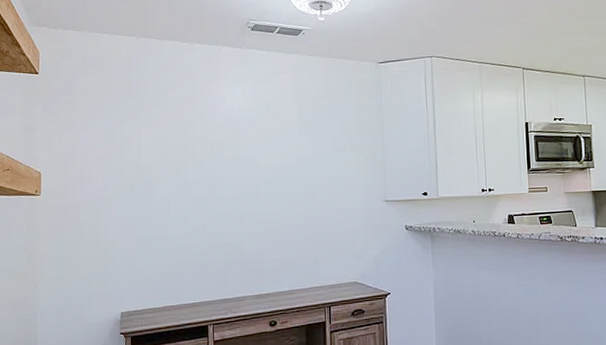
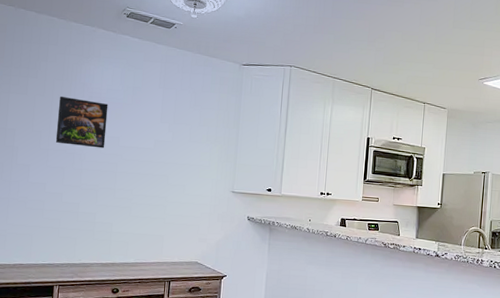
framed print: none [191,122,244,173] -> present [55,96,108,149]

